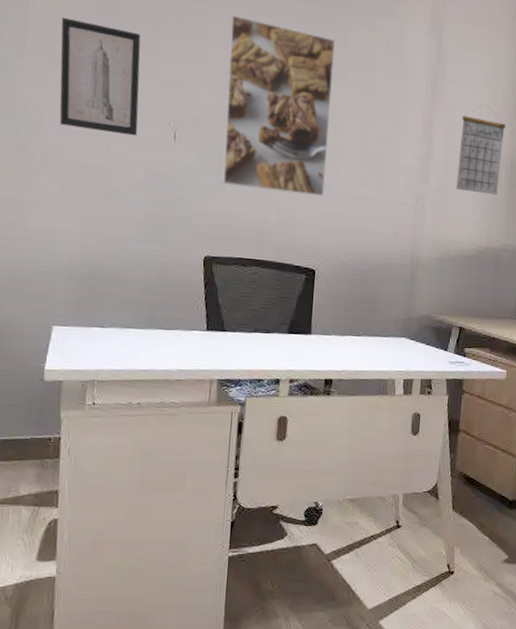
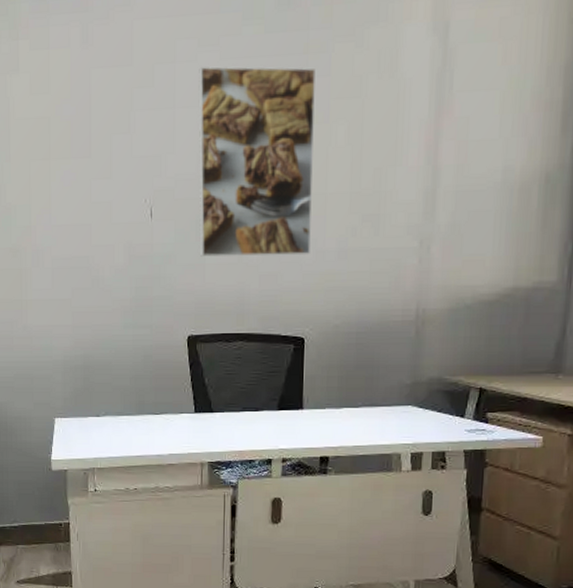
wall art: present [59,17,141,136] -> none [39,110,116,221]
calendar: present [456,104,506,195] -> none [471,108,537,222]

